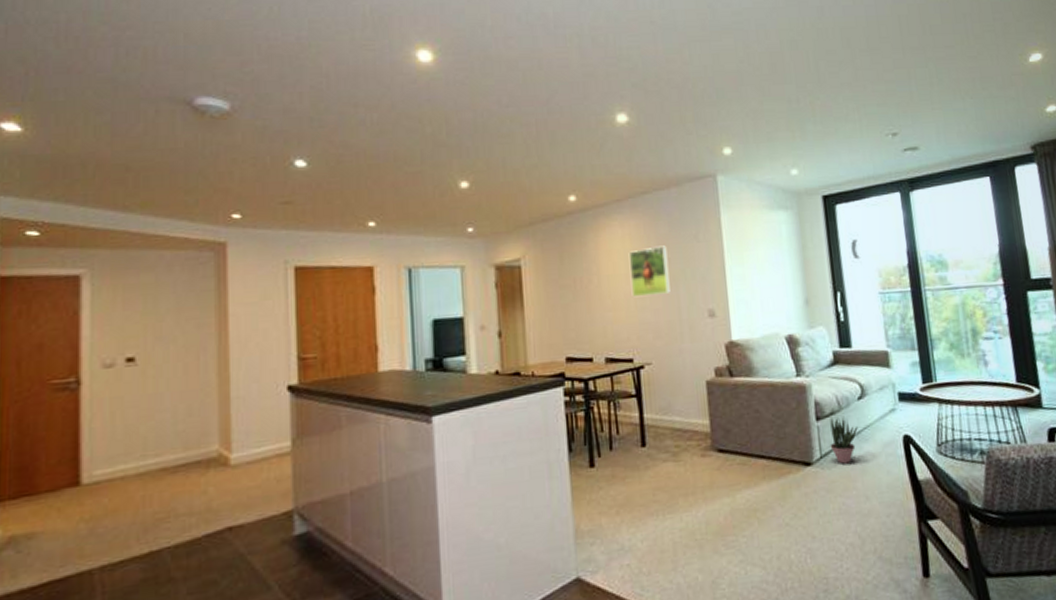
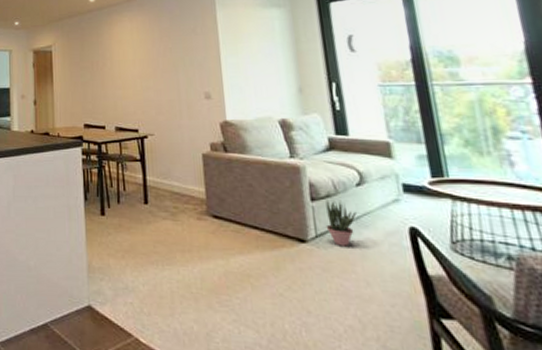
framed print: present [628,245,671,298] -> none [136,37,171,79]

